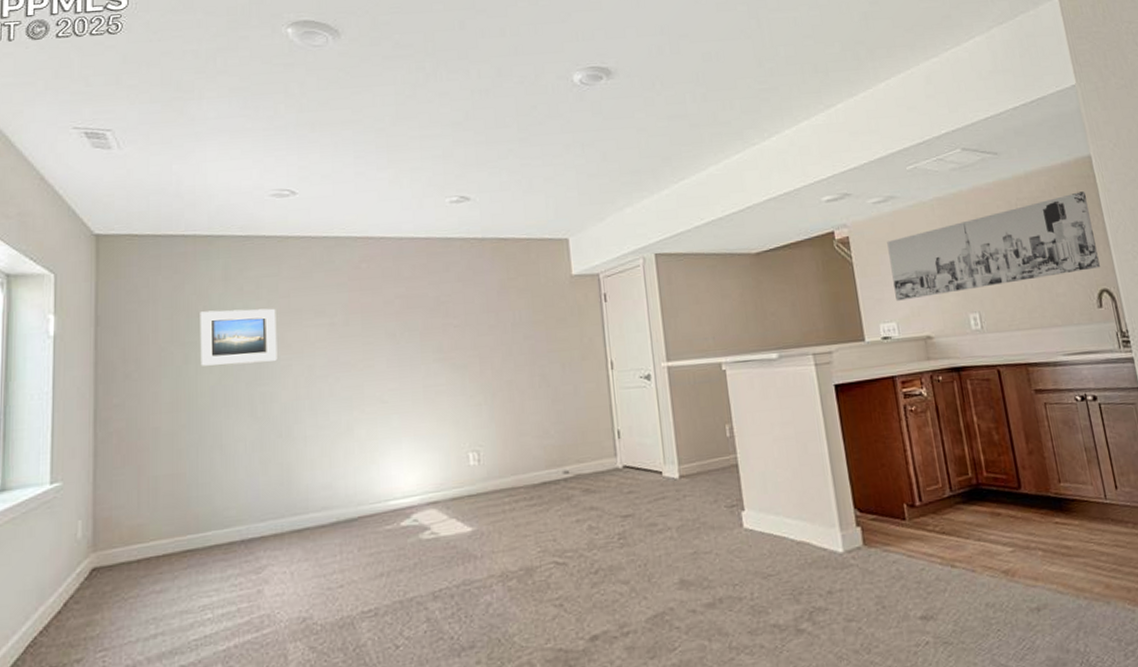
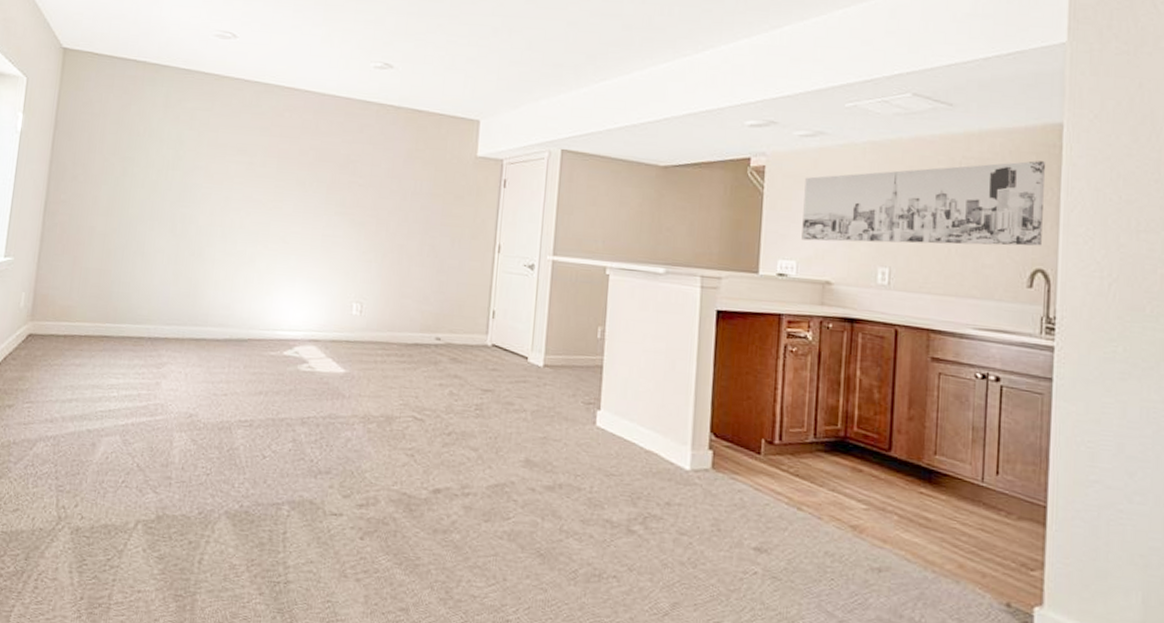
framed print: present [200,308,278,366] -> none [135,132,205,187]

